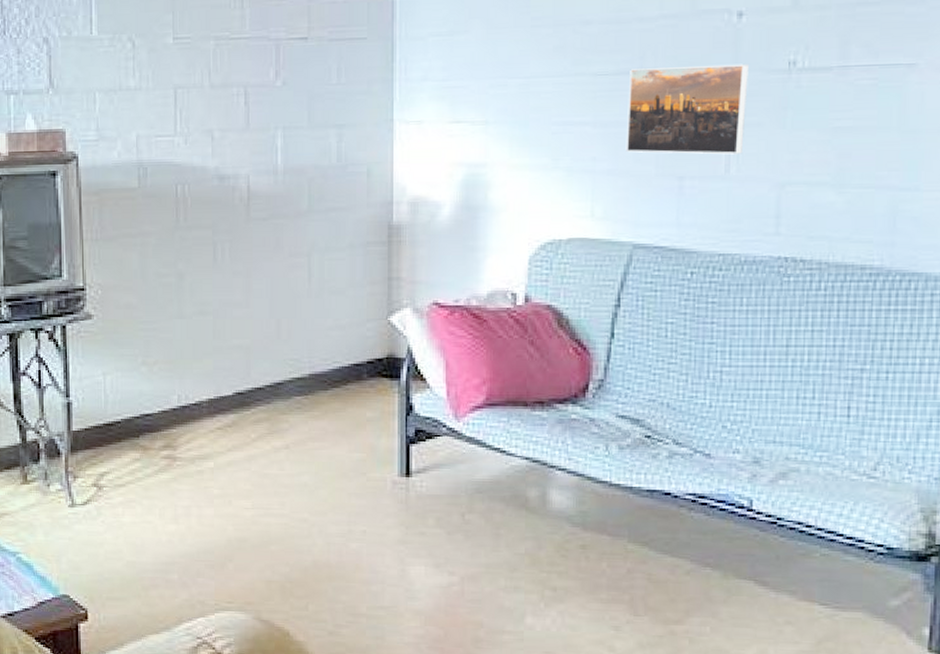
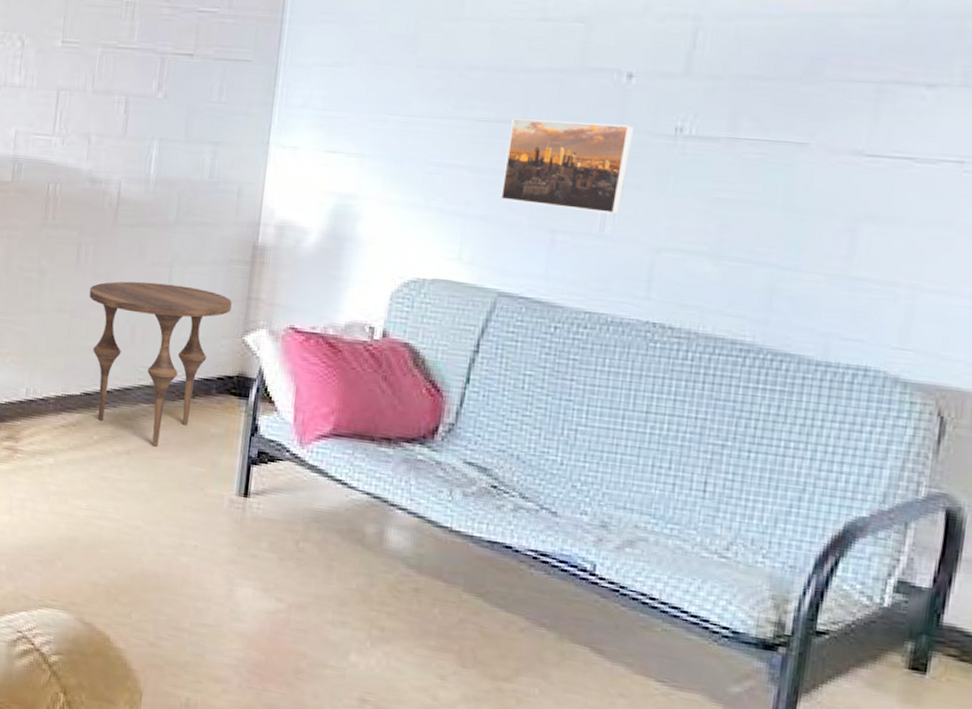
side table: none [230,274,373,438] -> present [89,281,232,447]

